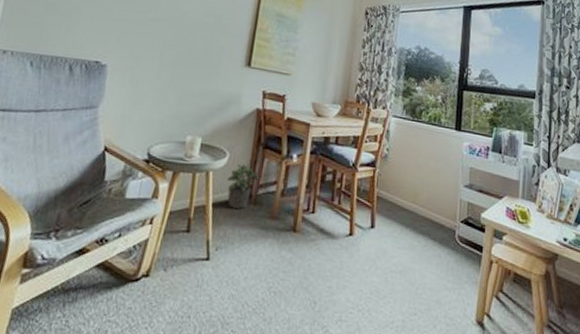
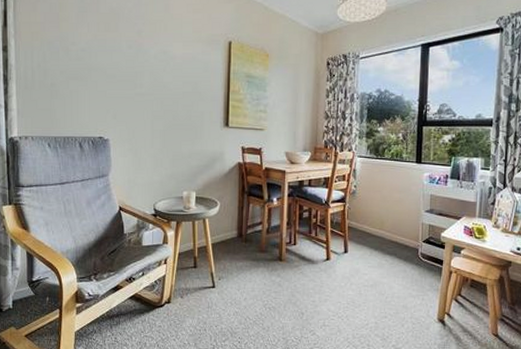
potted plant: present [227,163,260,209] -> none [221,209,248,246]

